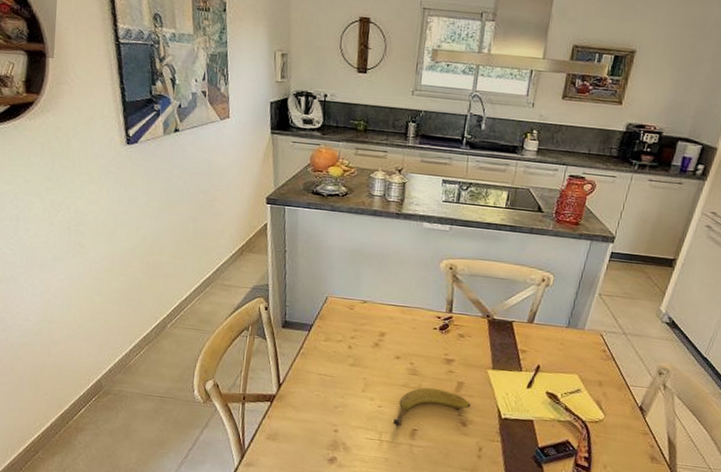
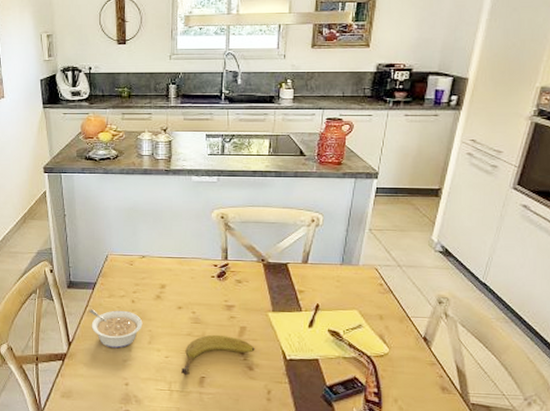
legume: none [303,351,358,394] -> present [89,309,143,349]

